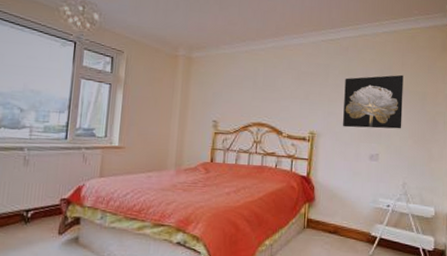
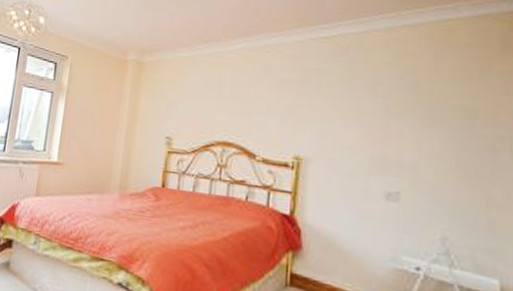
wall art: present [343,74,404,129] -> none [343,82,438,159]

